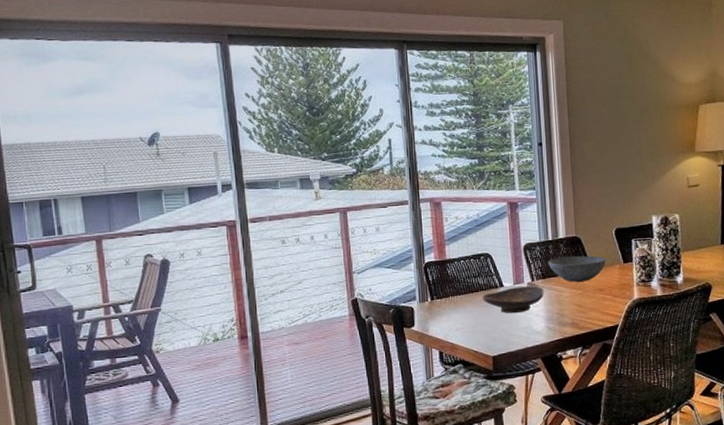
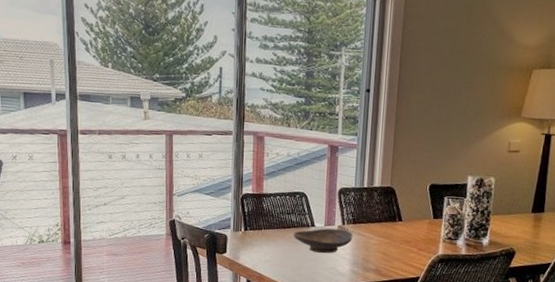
bowl: present [548,255,607,282] -> none [360,205,417,232]

